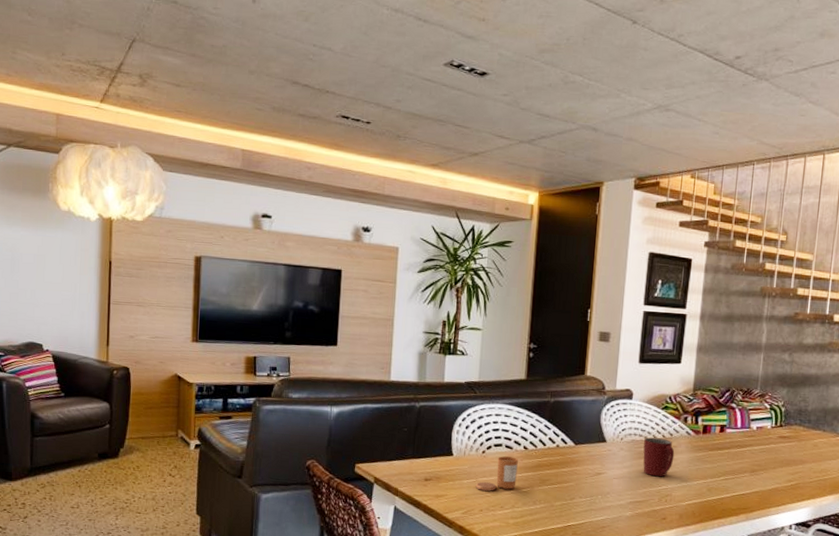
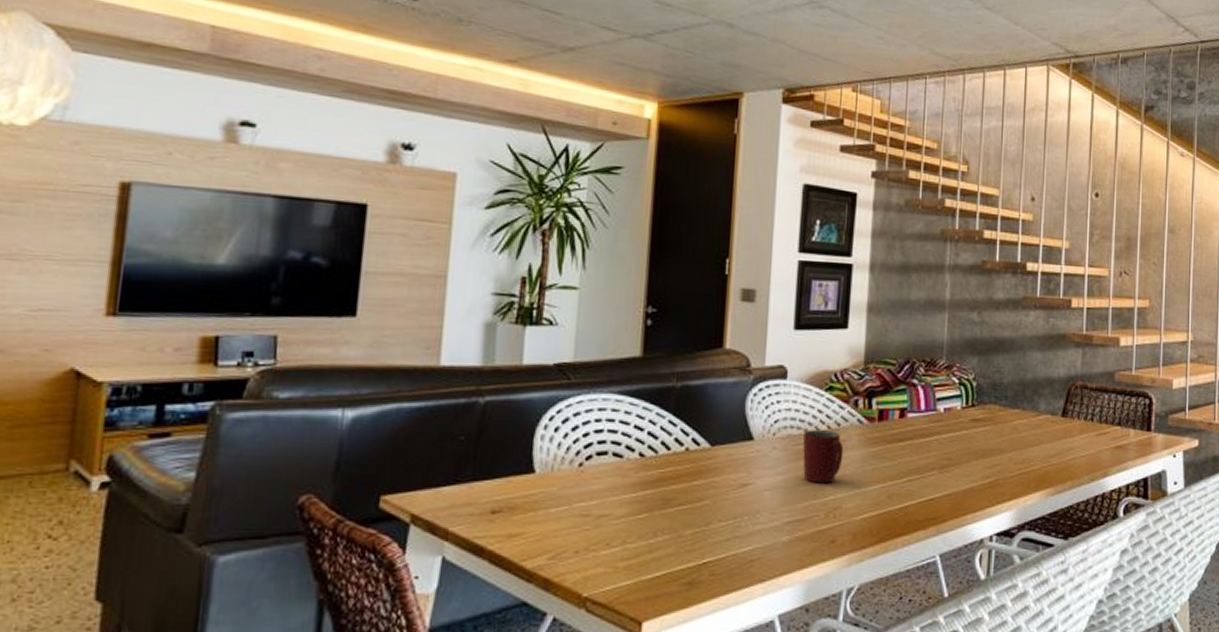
candle: present [475,456,518,491] -> none [568,469,631,522]

